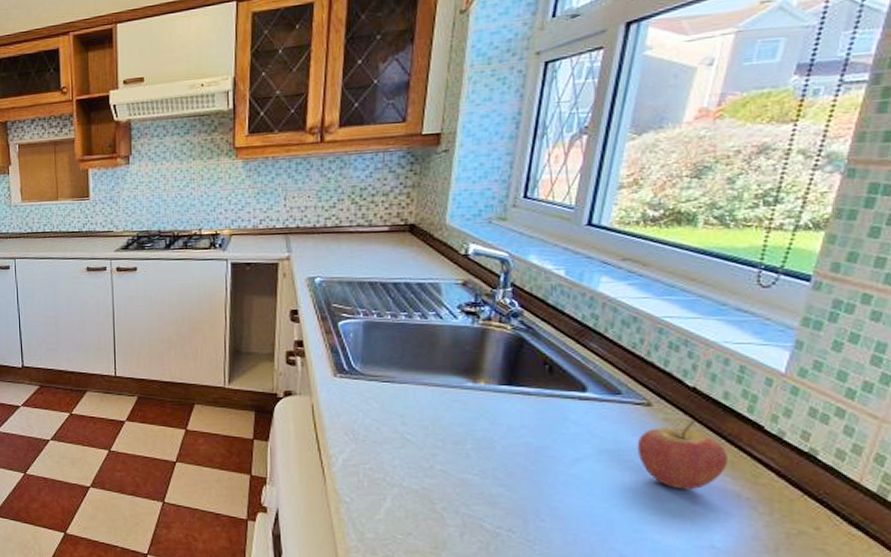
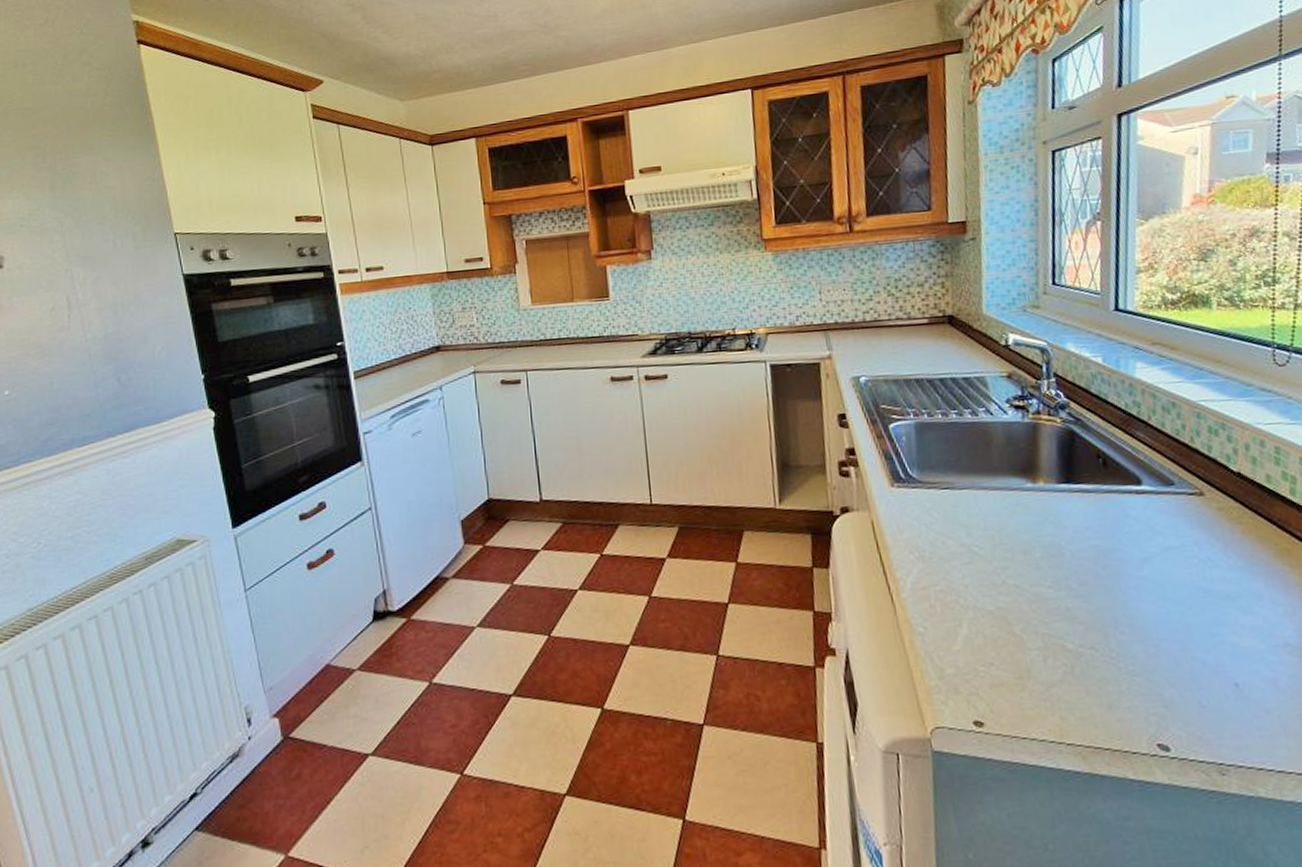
fruit: present [637,421,729,490] -> none [1197,508,1284,584]

